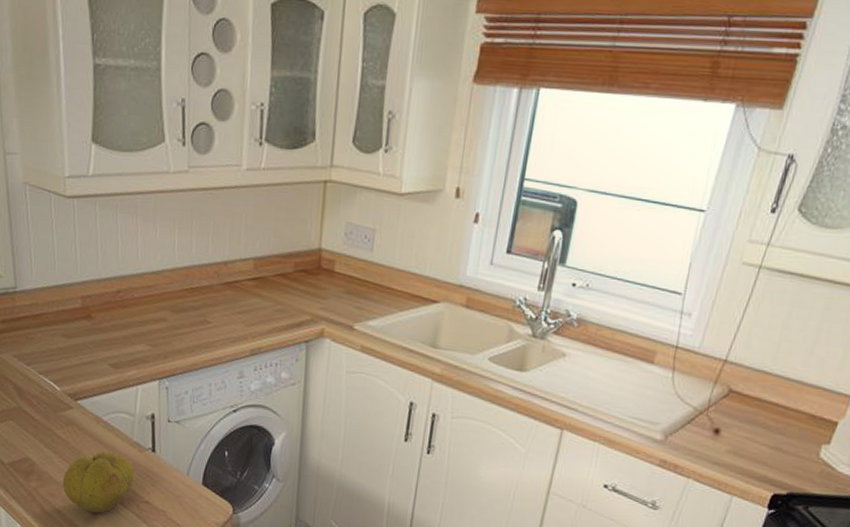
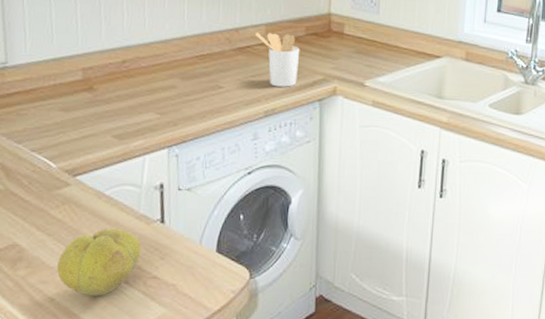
utensil holder: none [244,267,289,326] -> present [255,32,300,87]

